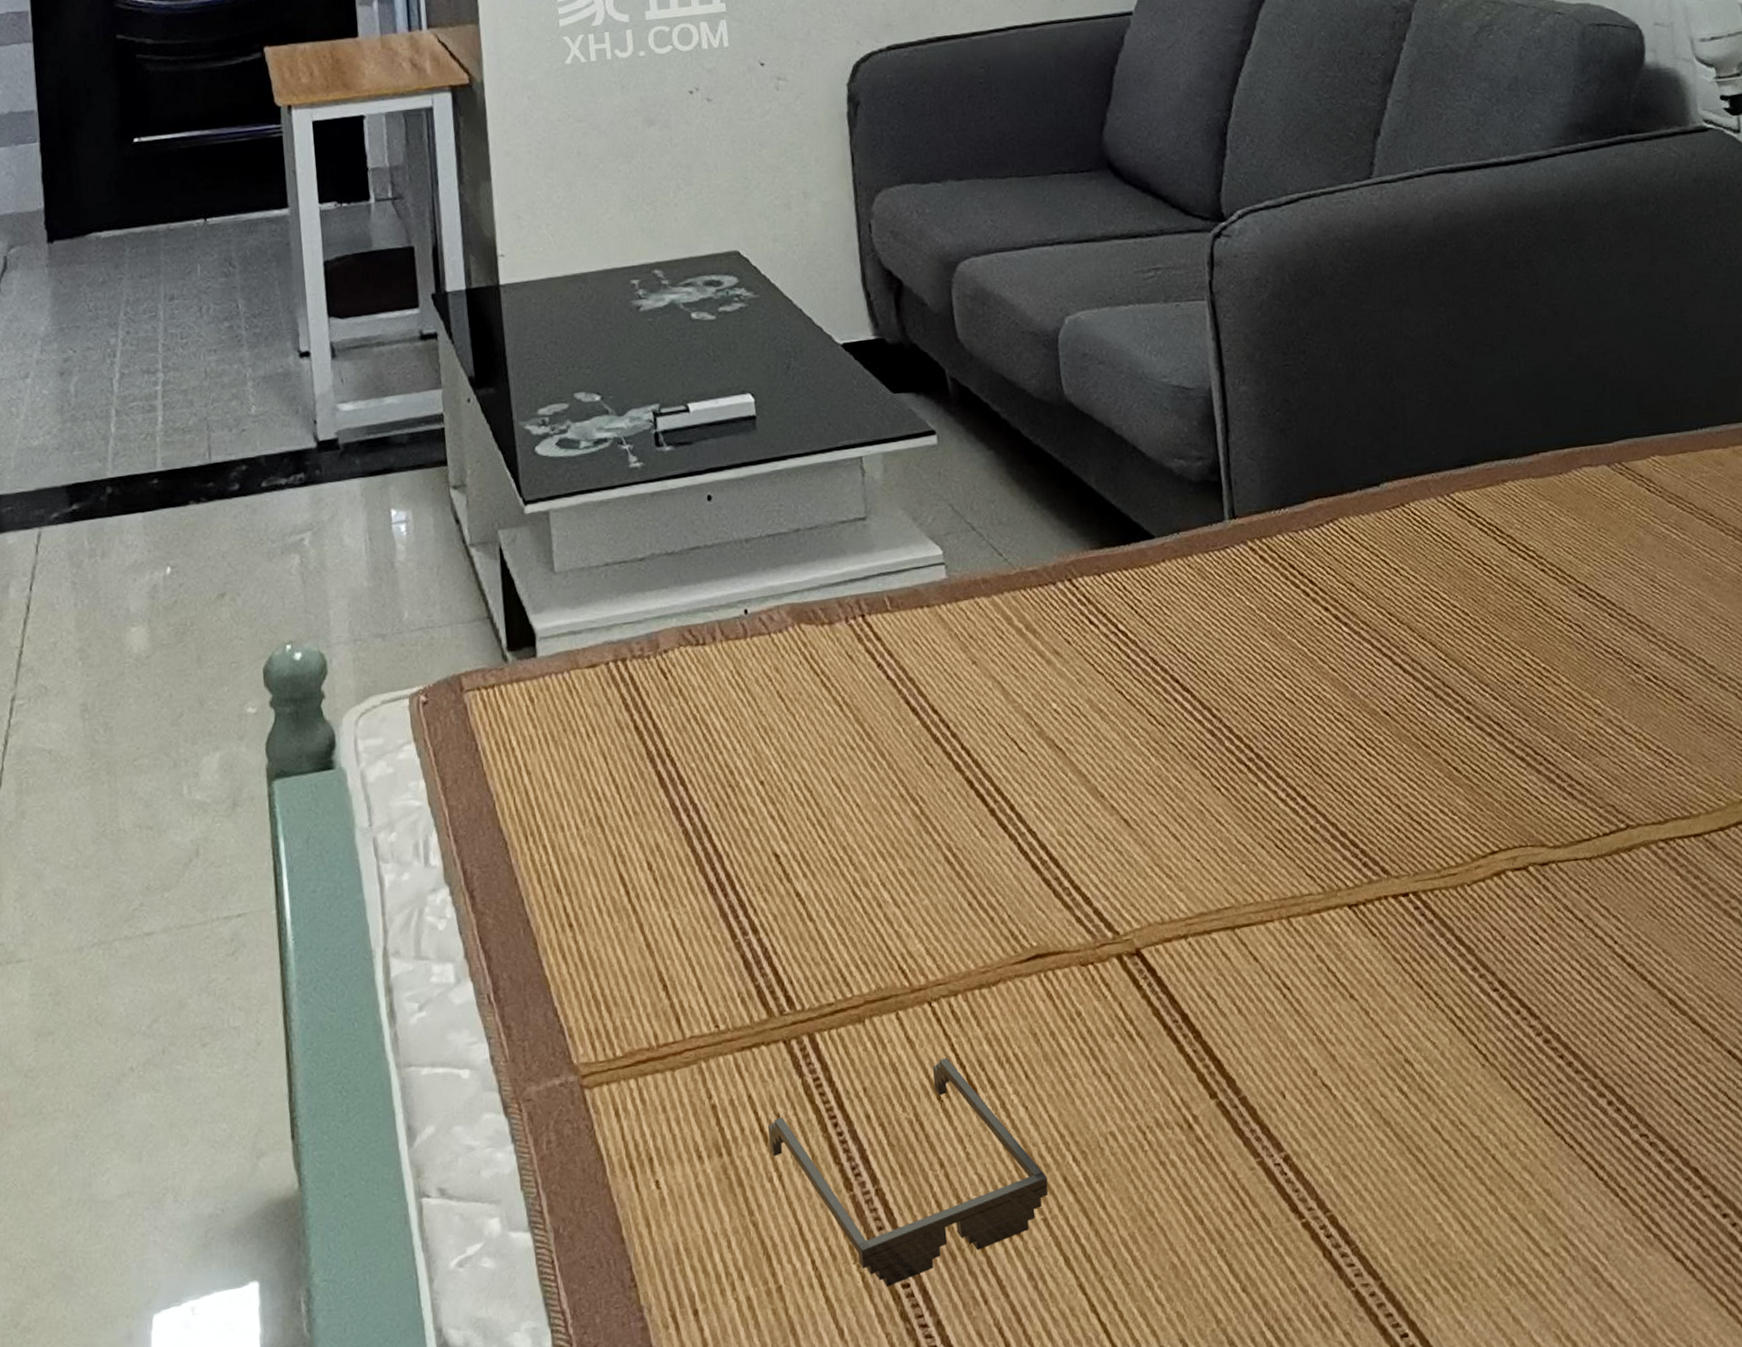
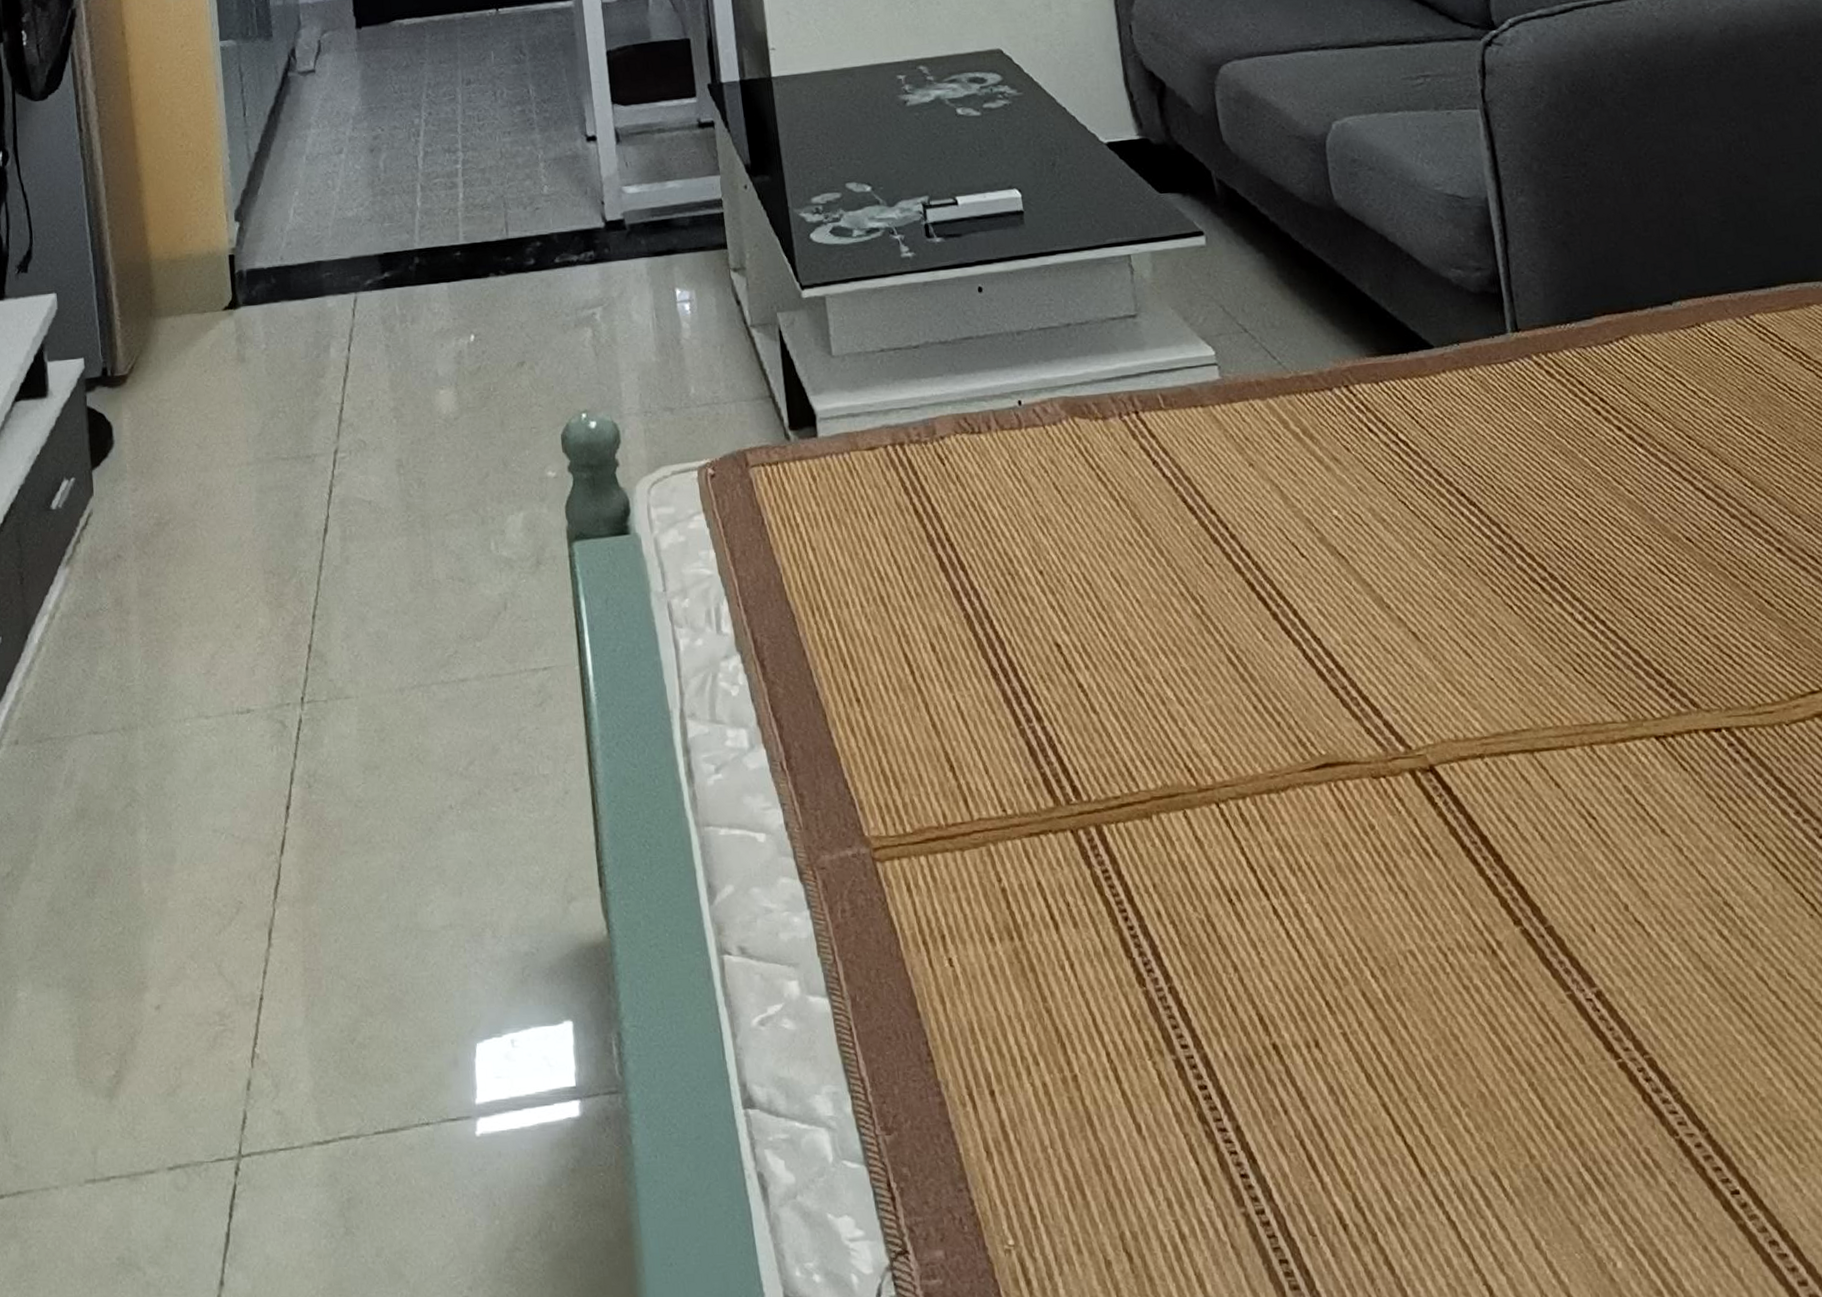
glasses: present [768,1057,1048,1287] -> none [1058,860,1347,1087]

